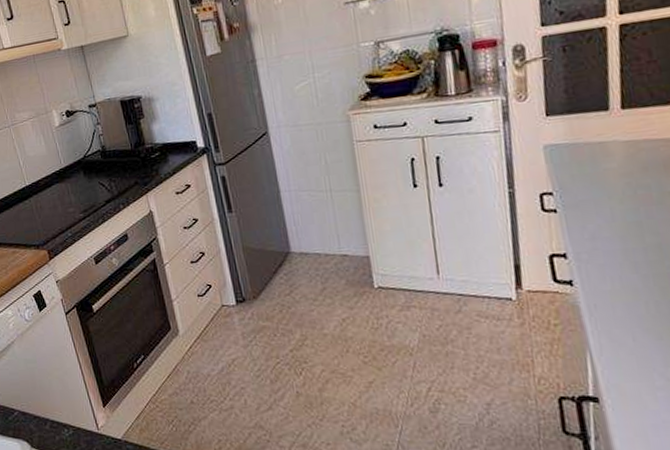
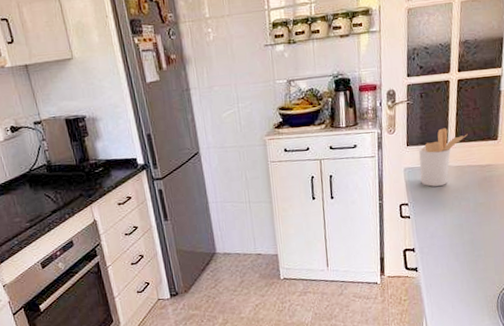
utensil holder: none [565,89,642,170] -> present [419,128,468,187]

